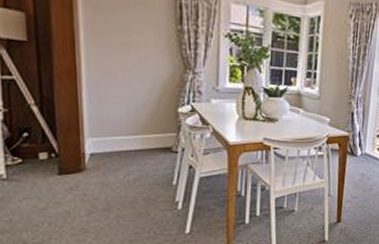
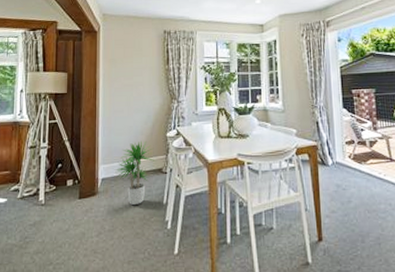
potted plant: none [109,114,163,184] -> present [115,140,155,205]

